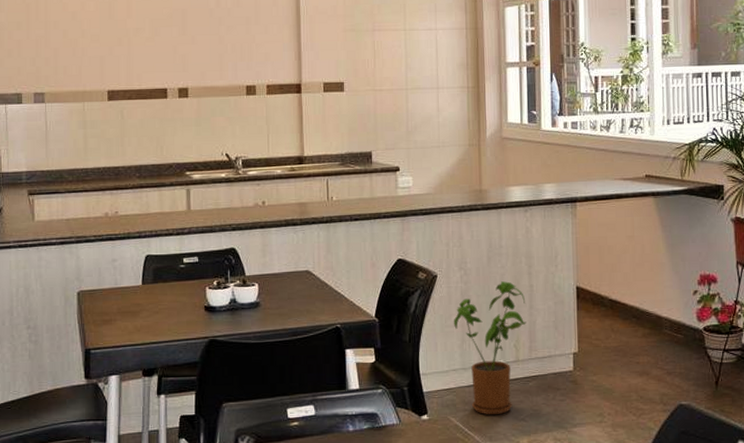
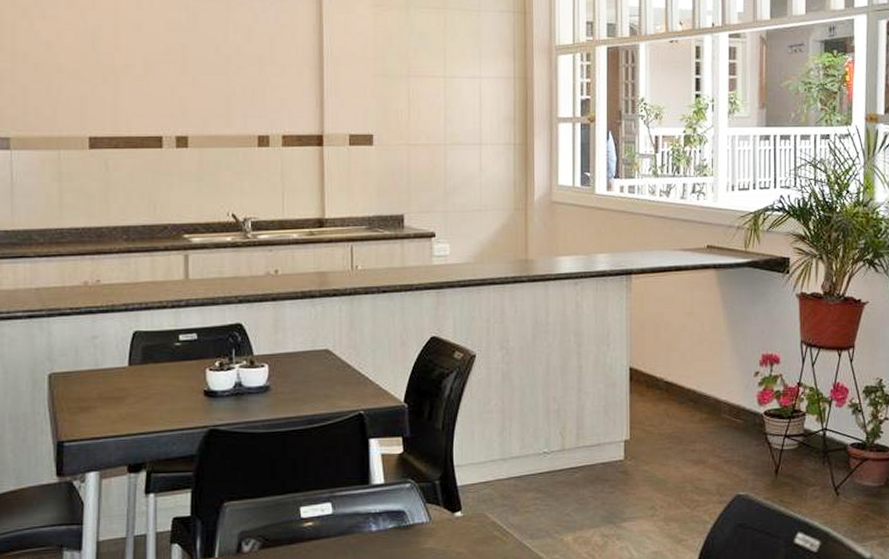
house plant: present [453,281,526,415] -> none [492,362,574,511]

